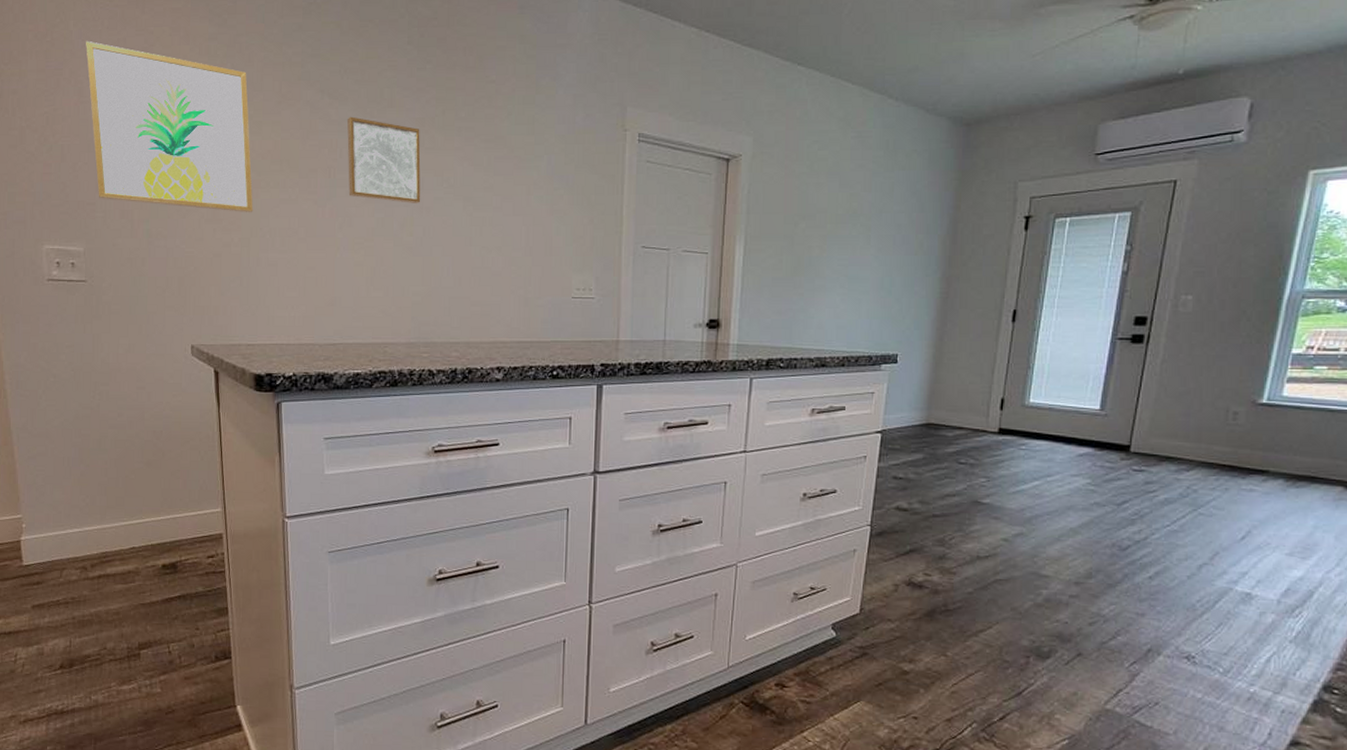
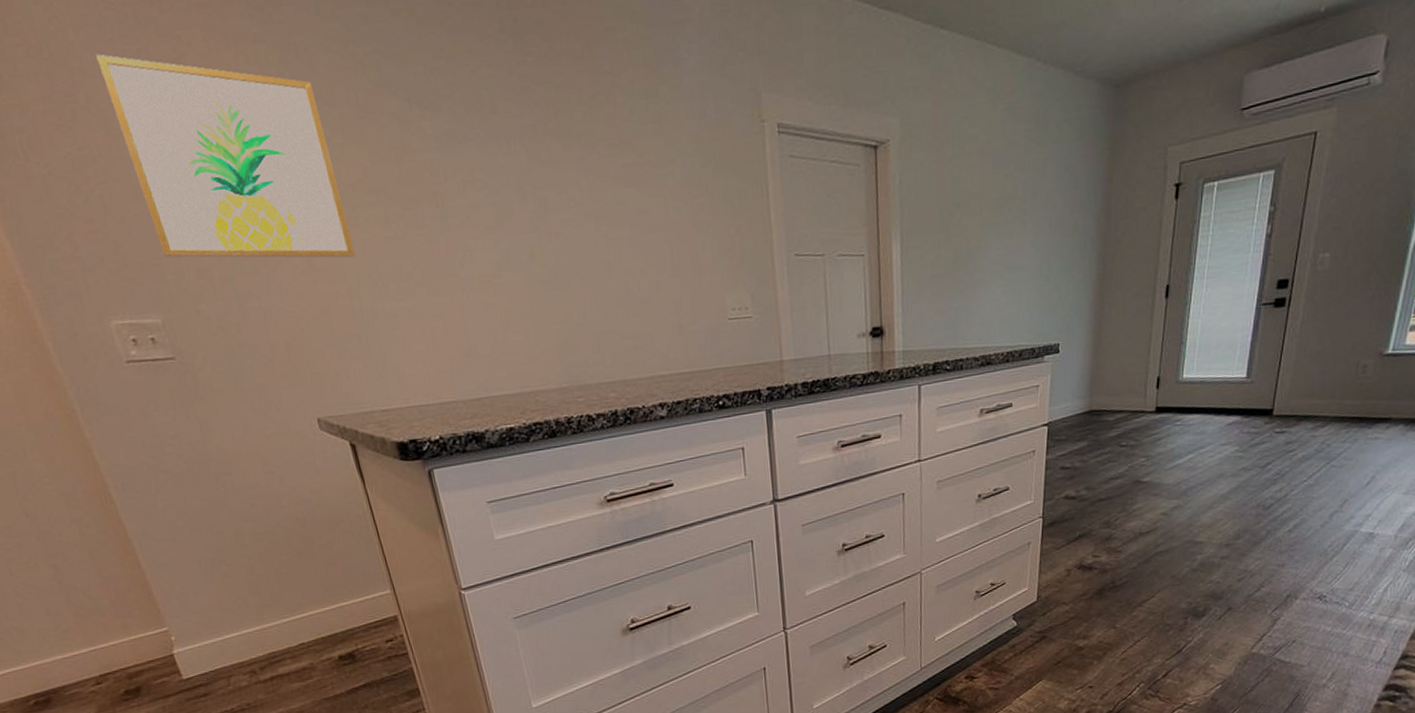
wall art: present [346,116,421,203] -> none [444,129,548,229]

